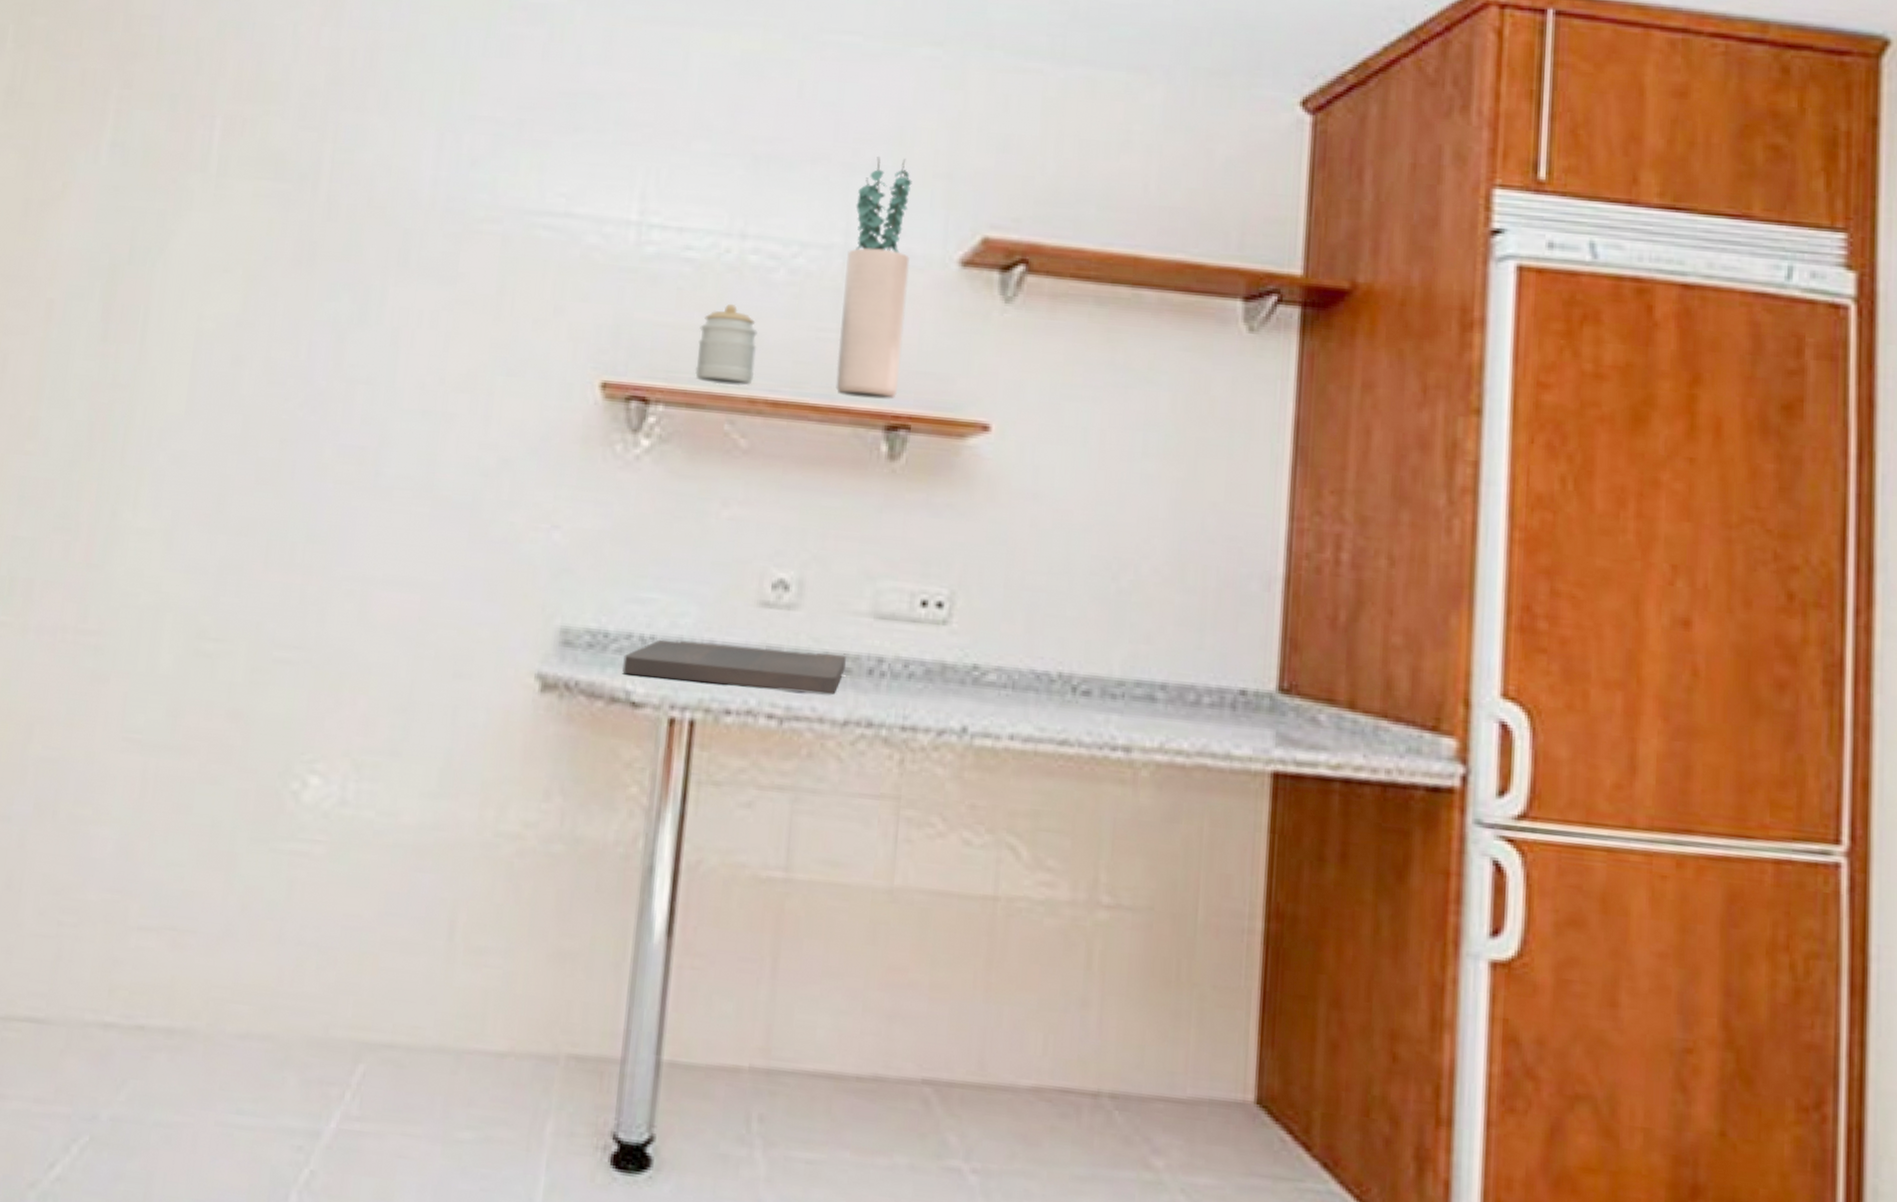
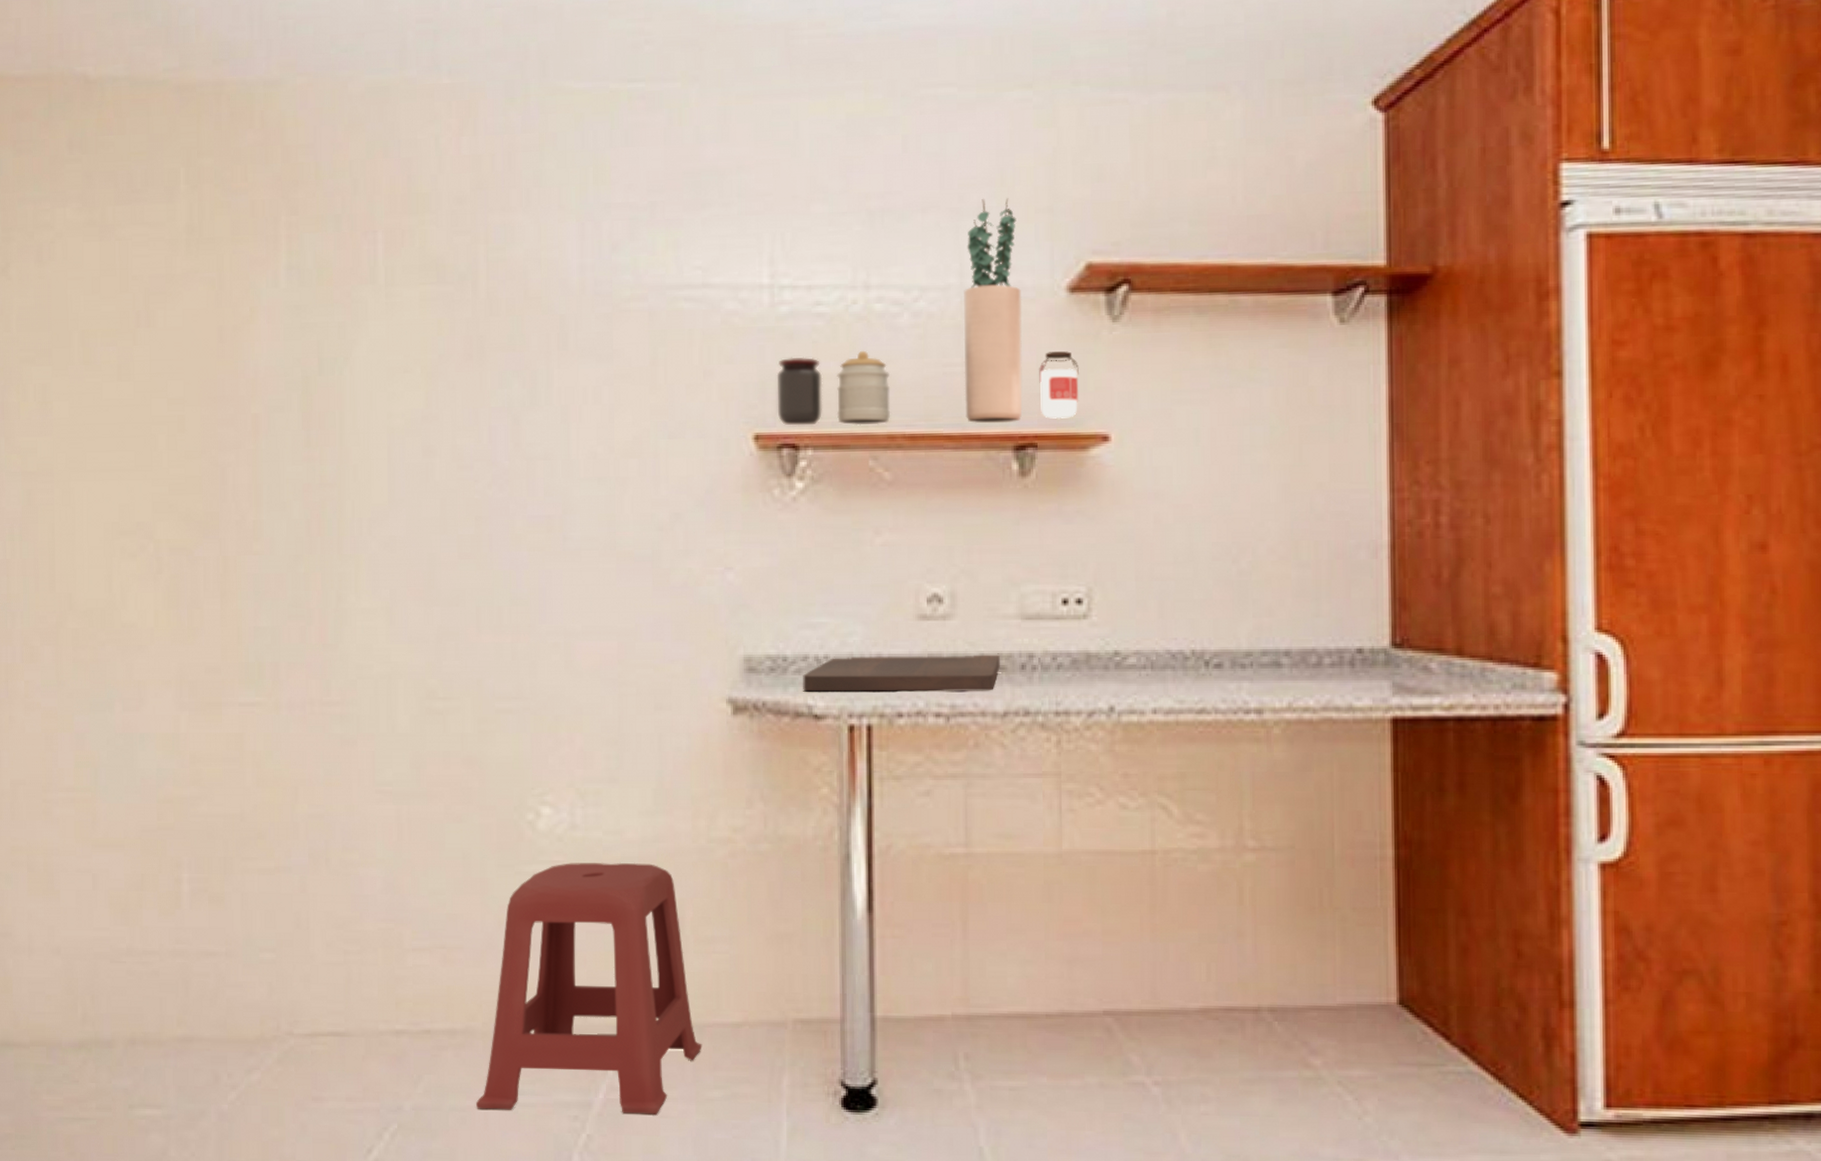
step stool: none [185,844,459,1155] -> present [476,862,702,1116]
jar: none [630,302,684,379] -> present [776,357,823,426]
jar: none [918,327,964,402] -> present [1039,351,1079,419]

